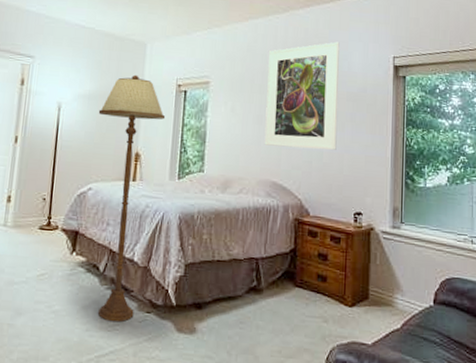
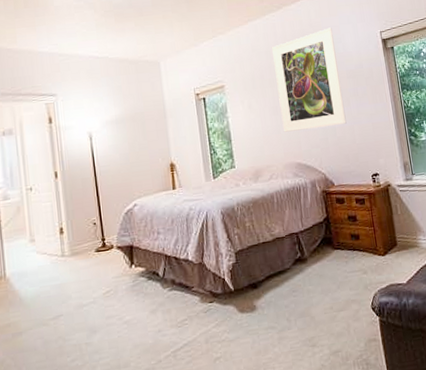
floor lamp: present [98,74,166,323] -> none [128,92,199,319]

